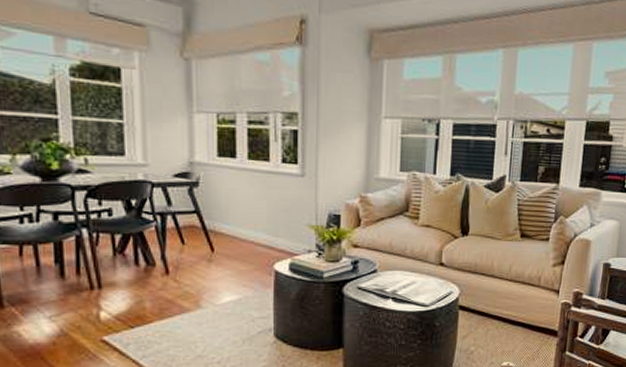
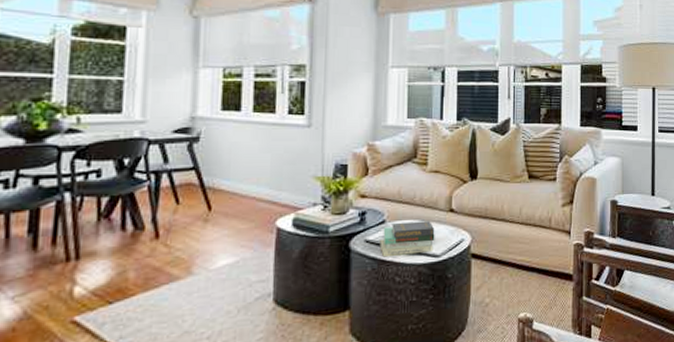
books: none [371,272,425,304] -> present [379,221,435,258]

